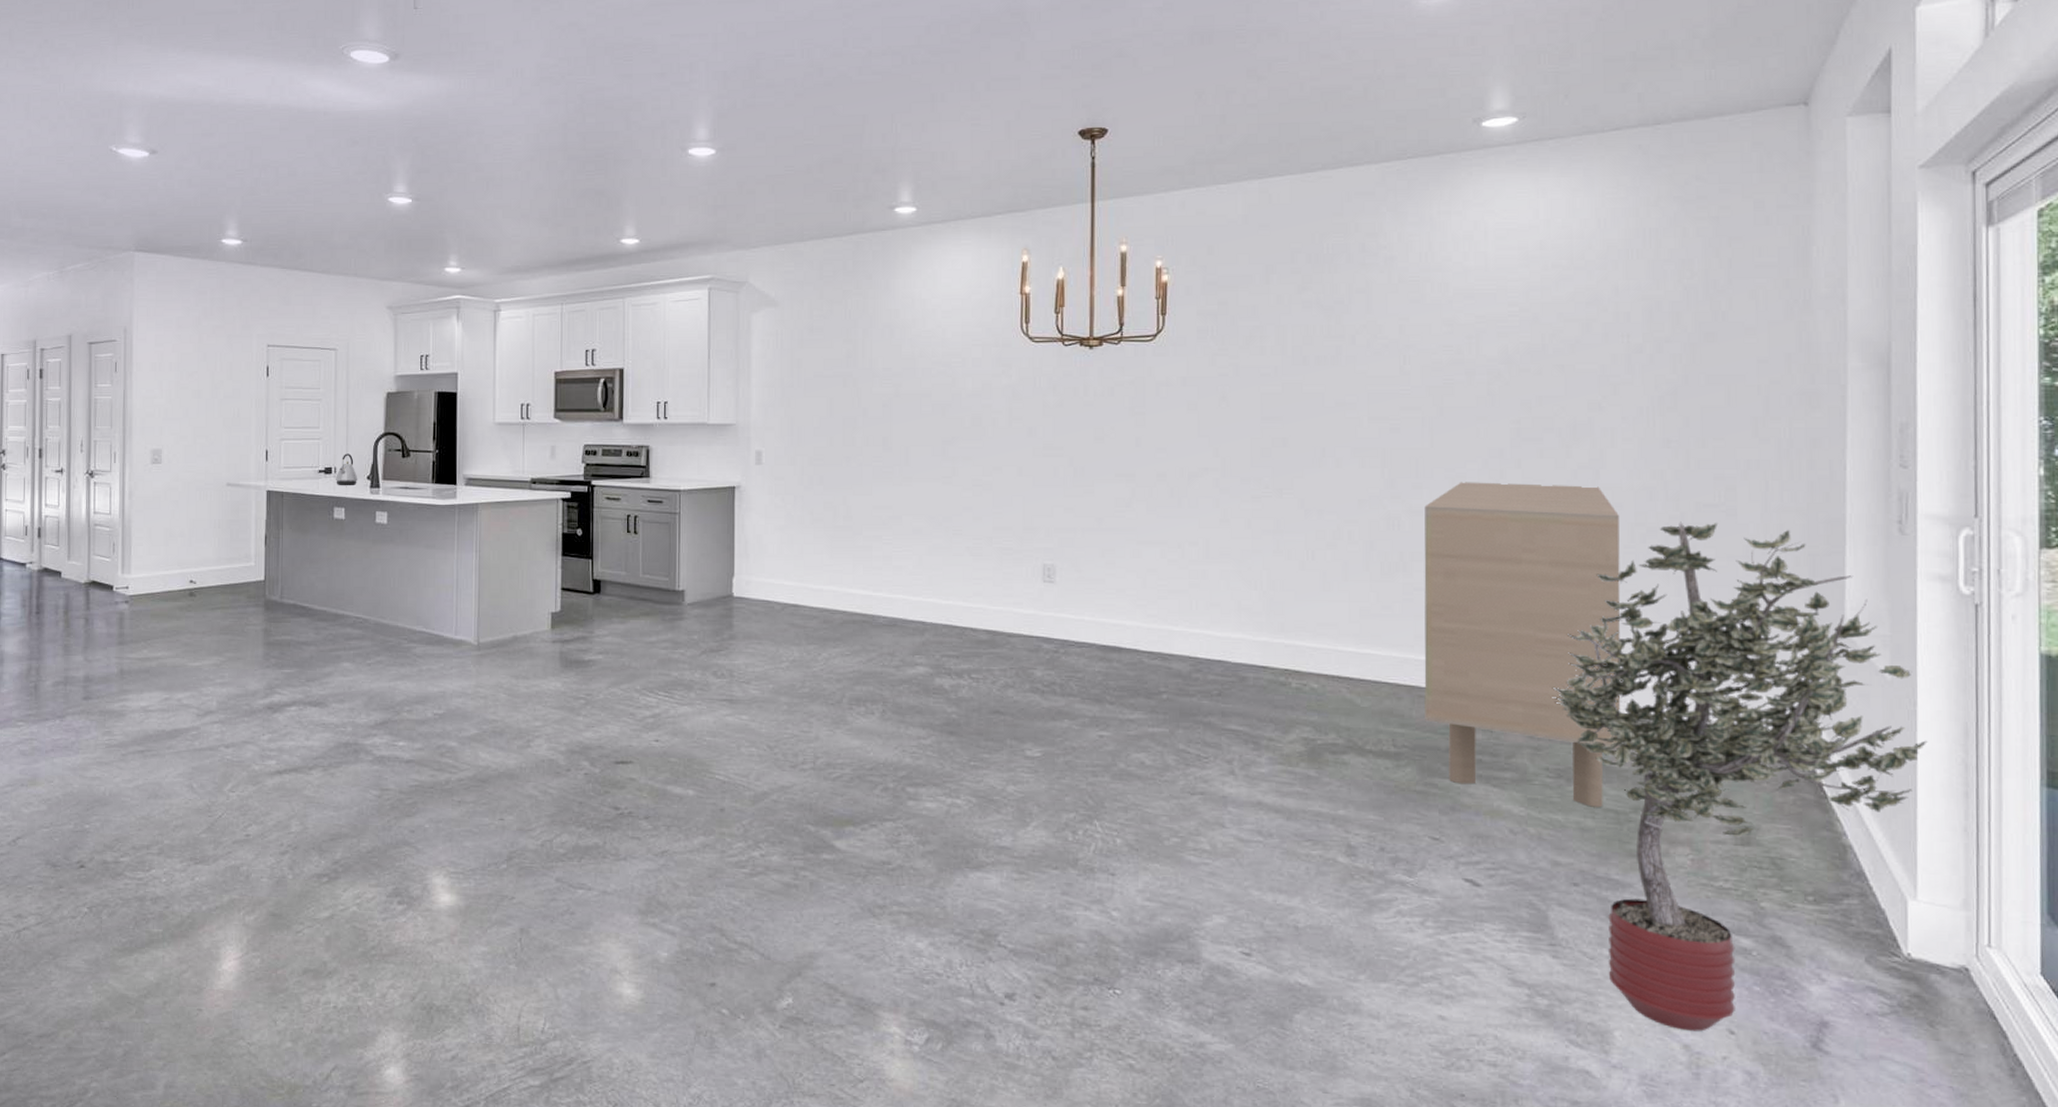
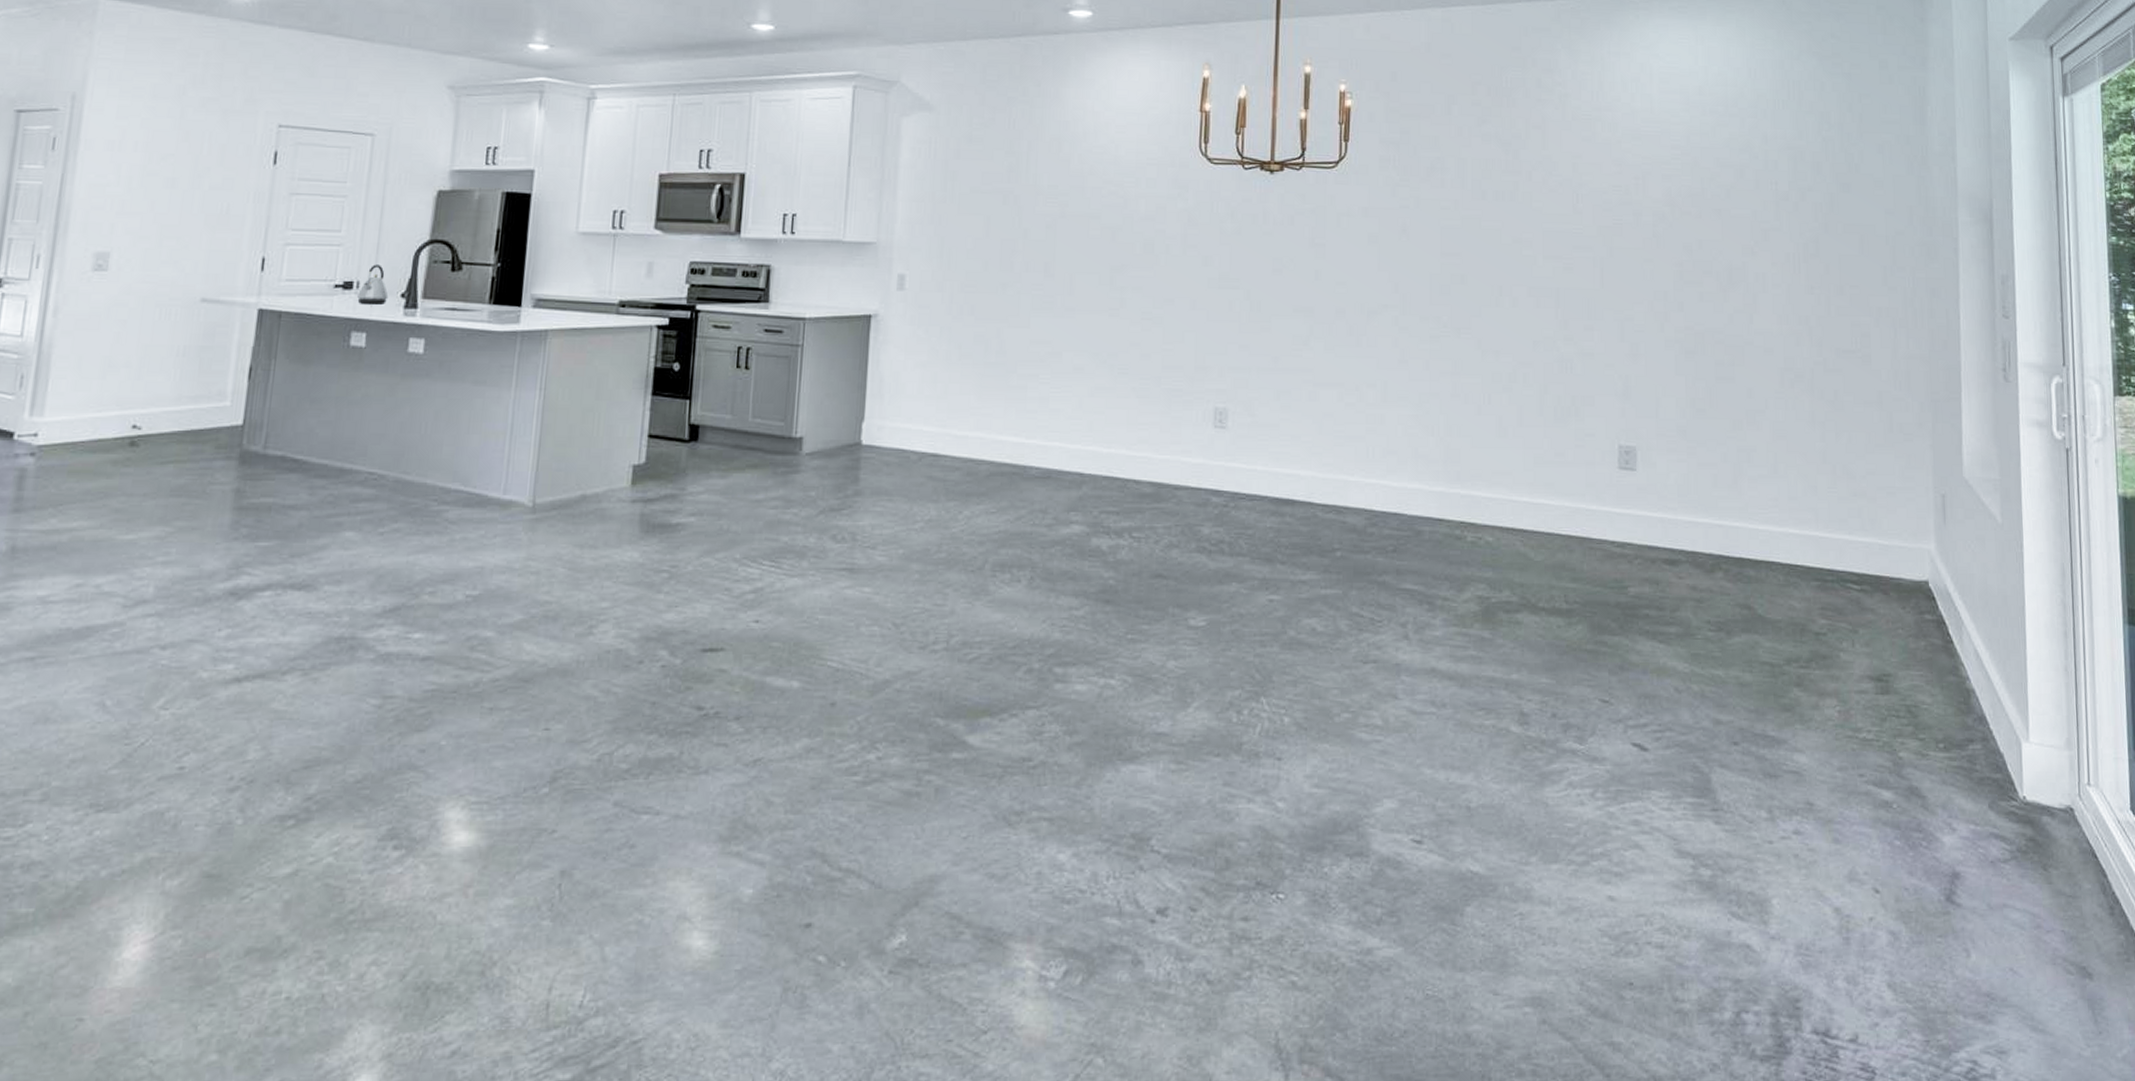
sideboard: present [1424,482,1621,807] -> none [1595,324,1775,660]
potted tree: present [1552,521,1928,1031] -> none [1712,367,2033,893]

